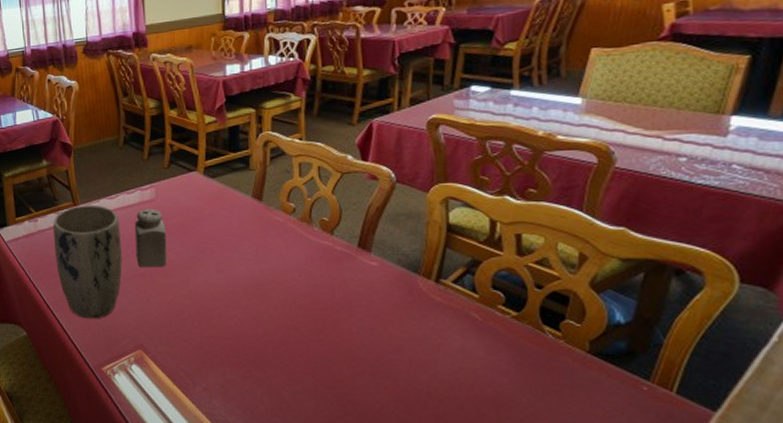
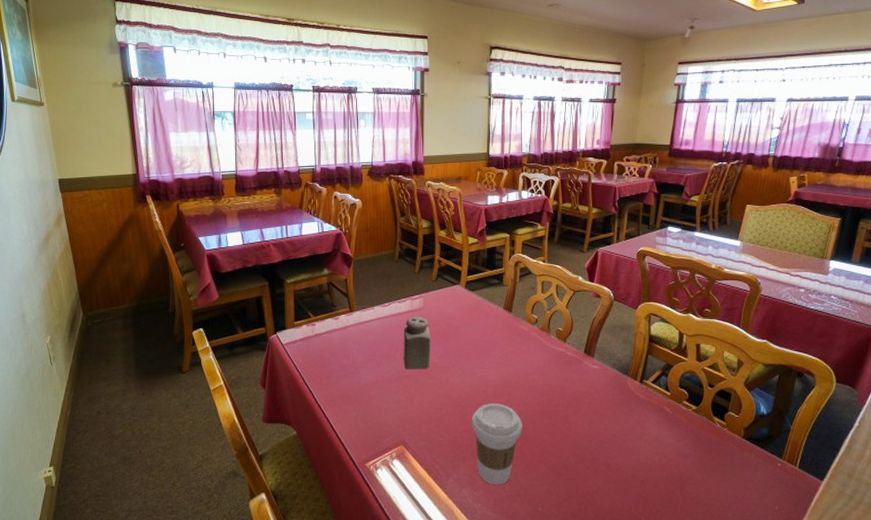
plant pot: present [52,205,123,319] -> none [329,311,390,418]
coffee cup: none [219,305,282,397] -> present [472,403,522,485]

